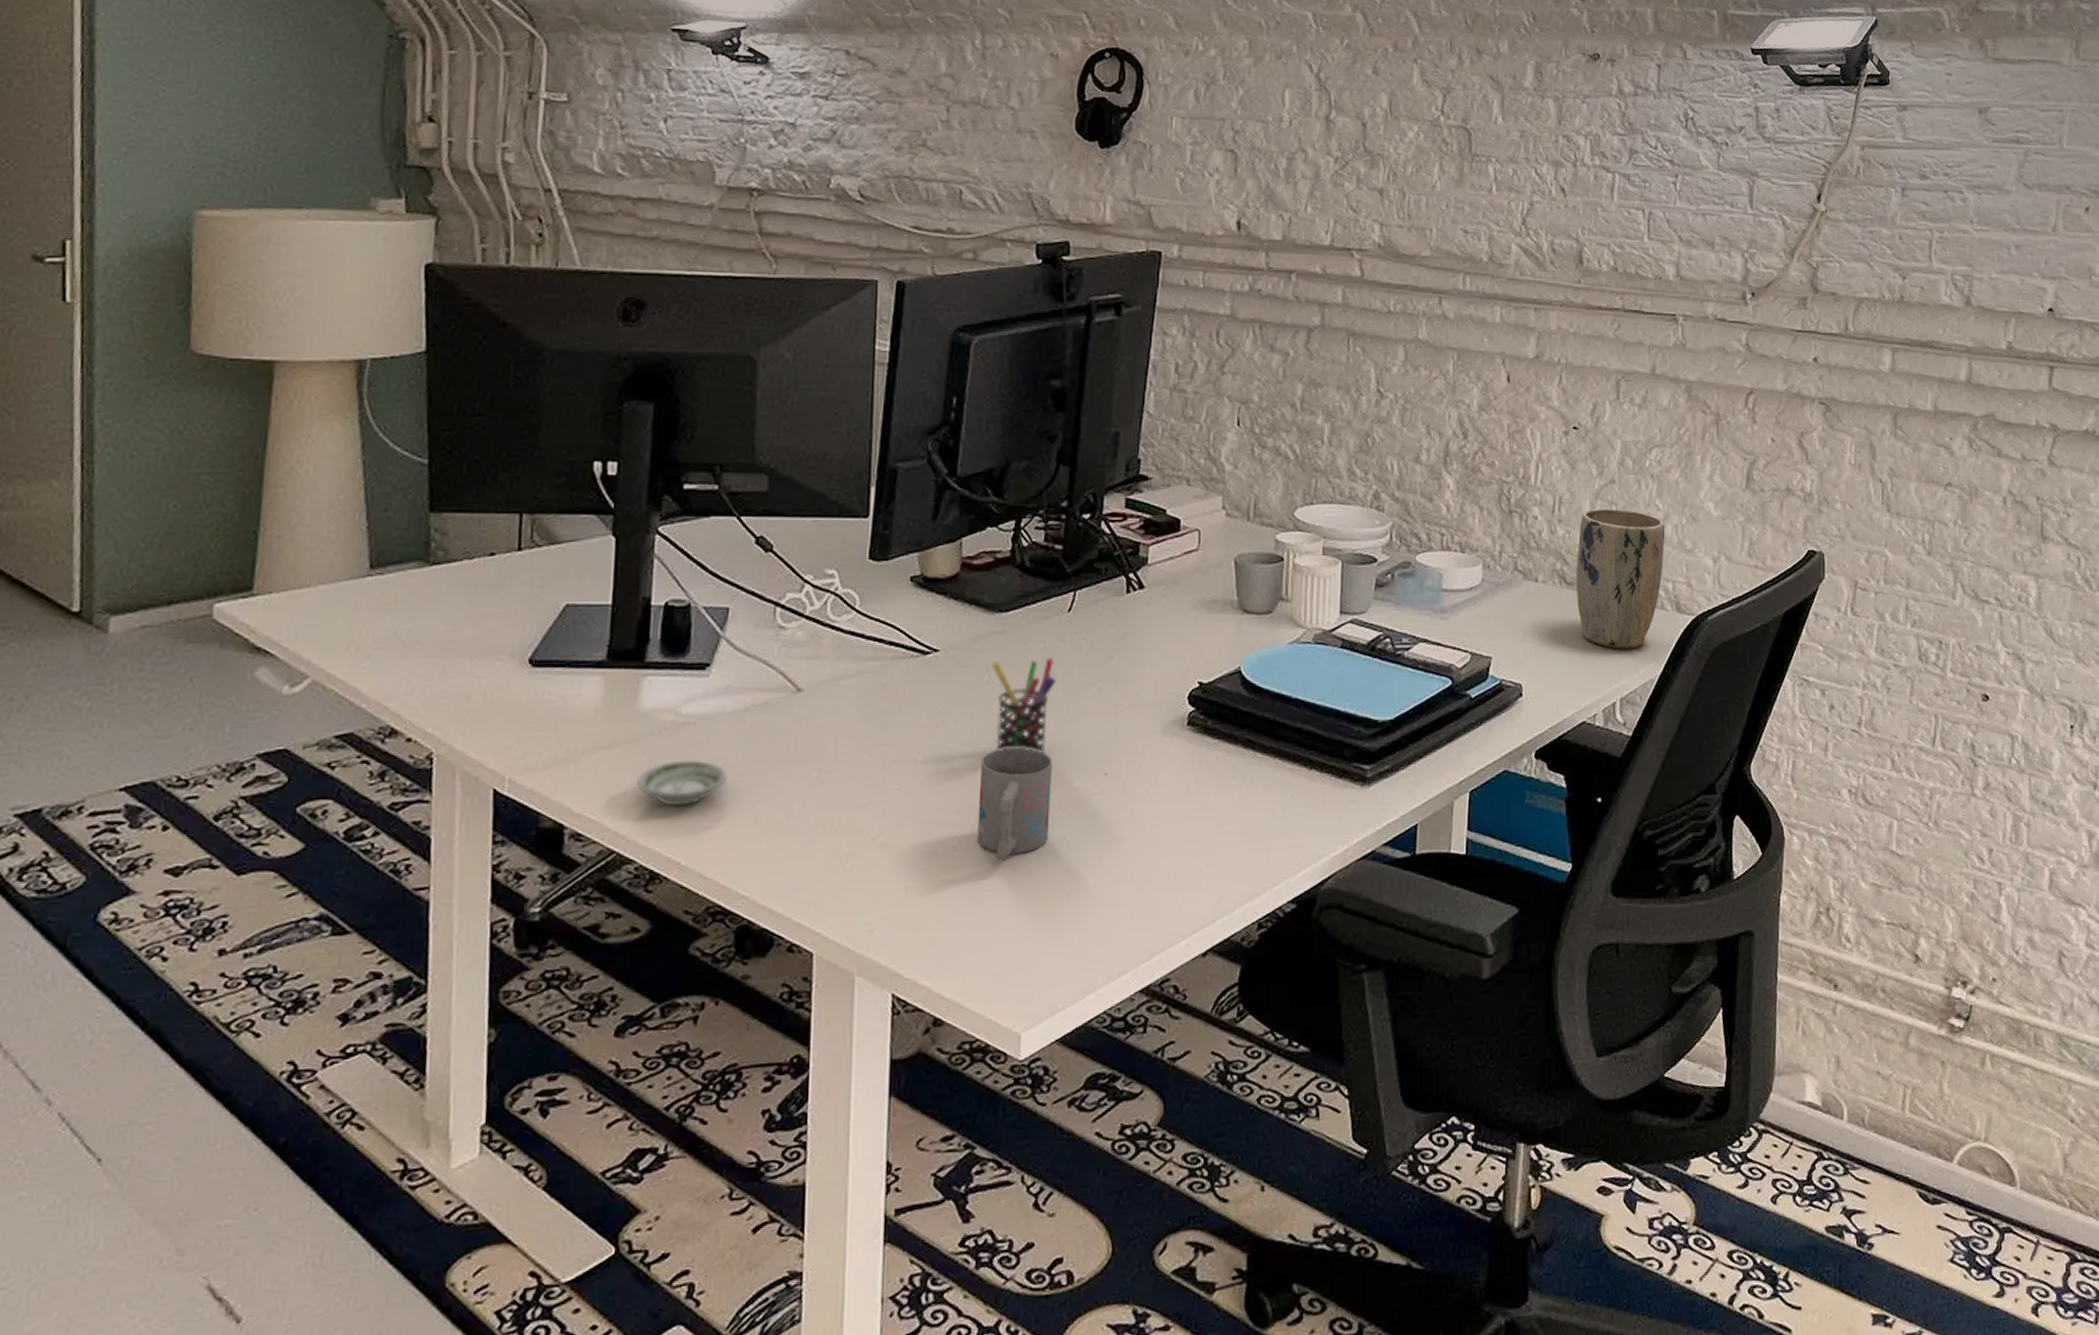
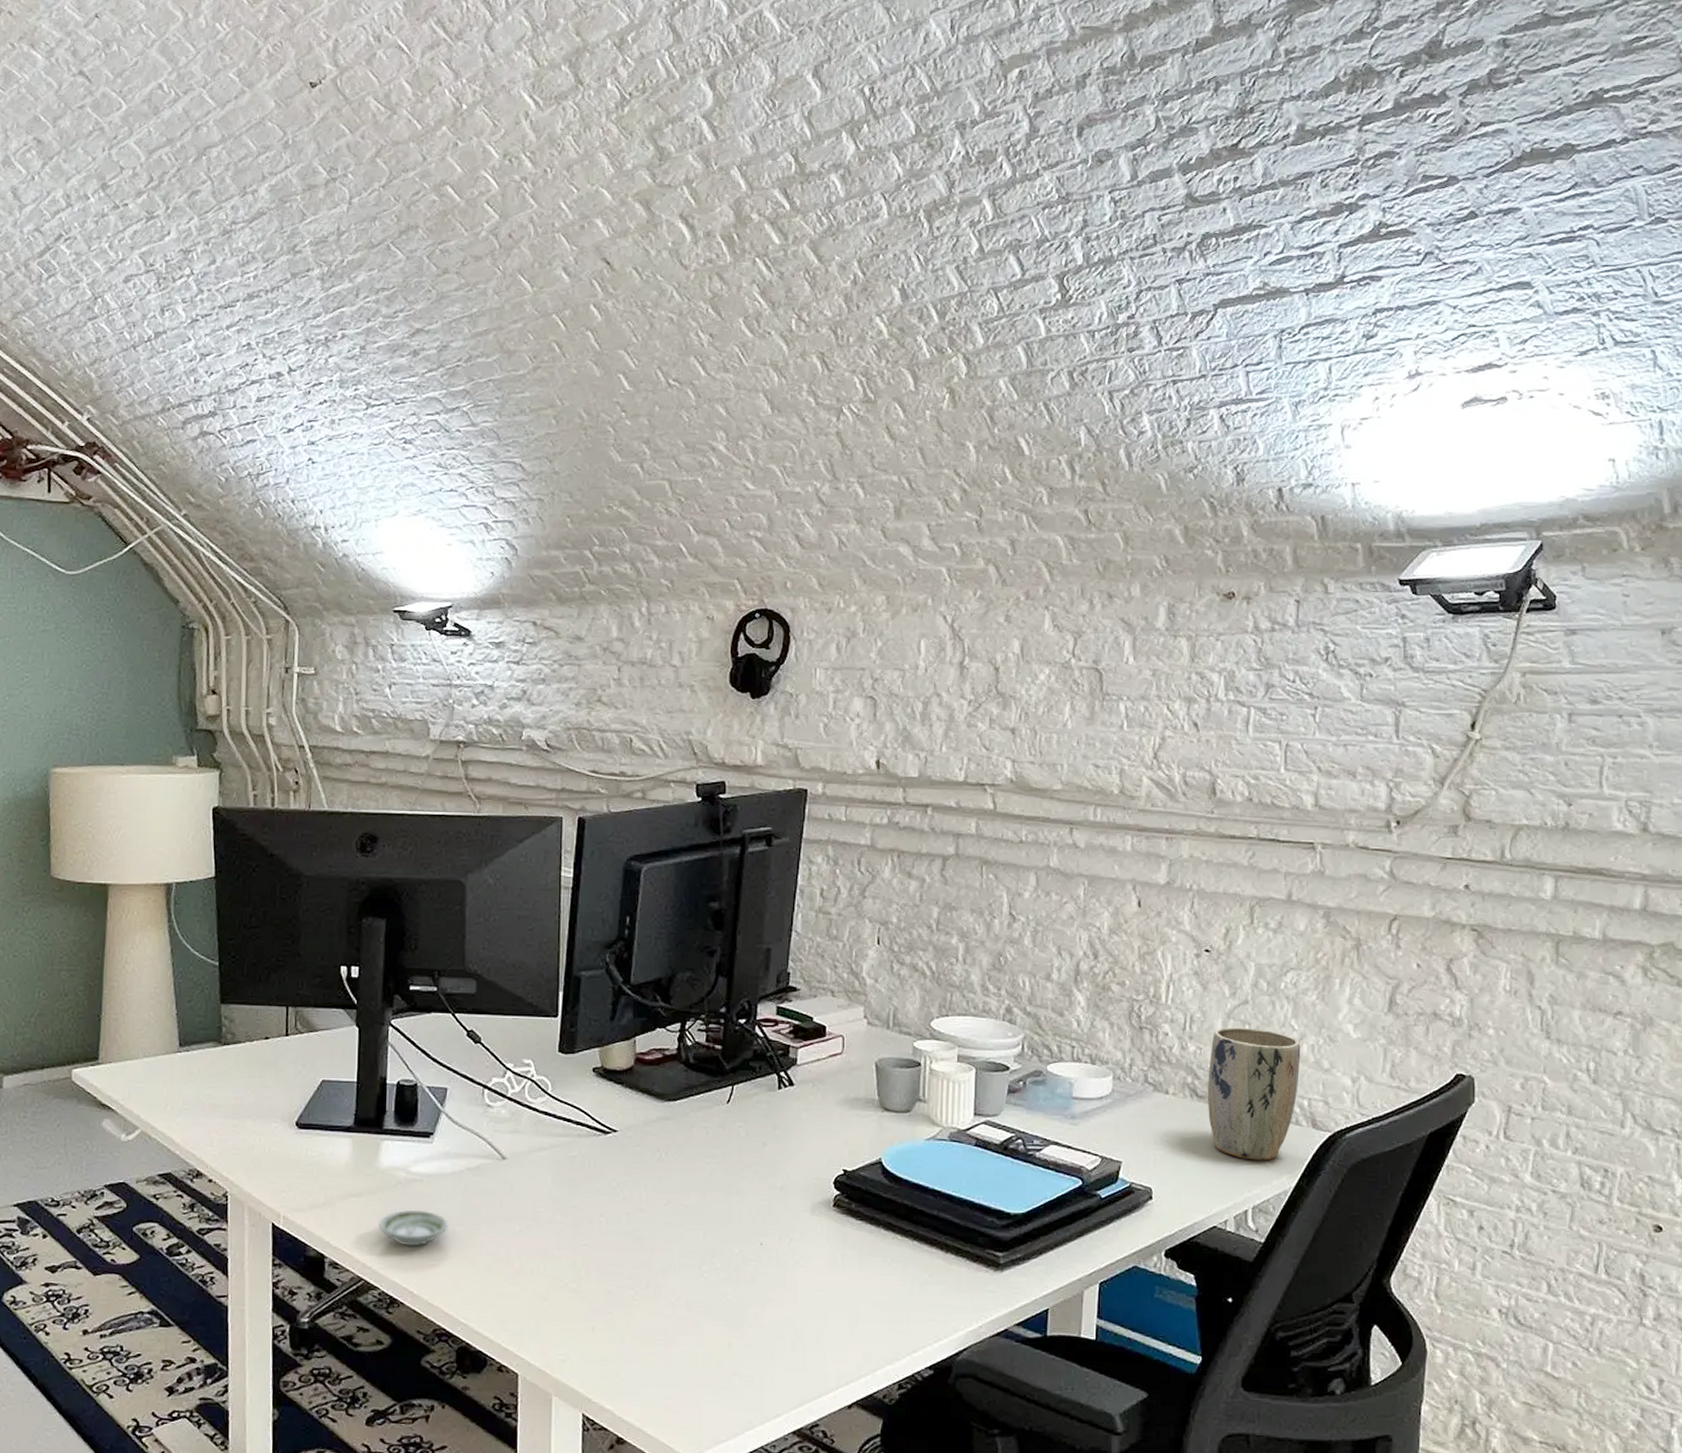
mug: present [977,748,1053,862] -> none [651,1217,715,1312]
pen holder: present [992,657,1056,753] -> none [662,1141,717,1223]

